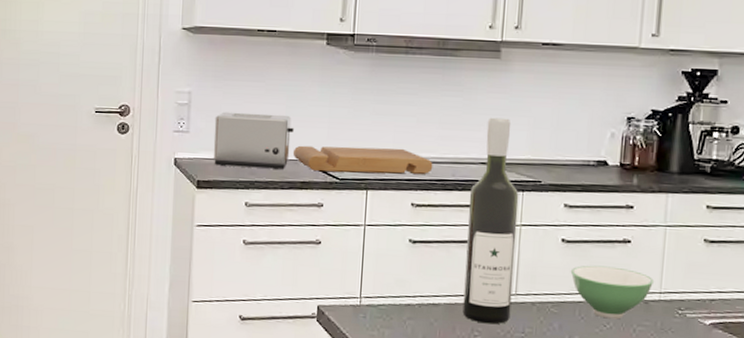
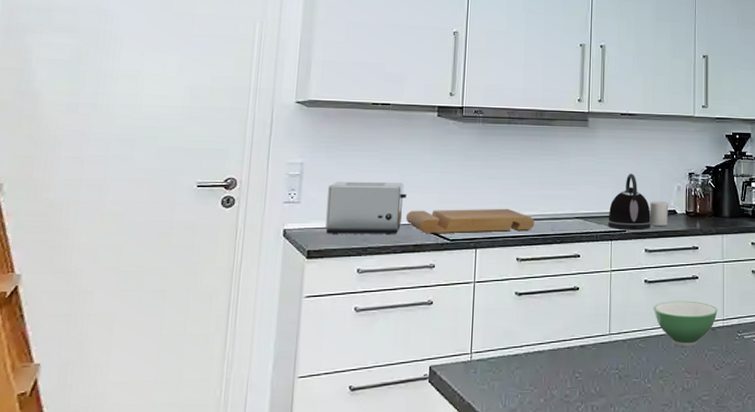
bottle: present [462,117,519,324] -> none [565,177,608,365]
kettle: none [519,115,575,181] -> present [608,173,652,229]
mug: none [572,148,598,179] -> present [649,201,669,226]

